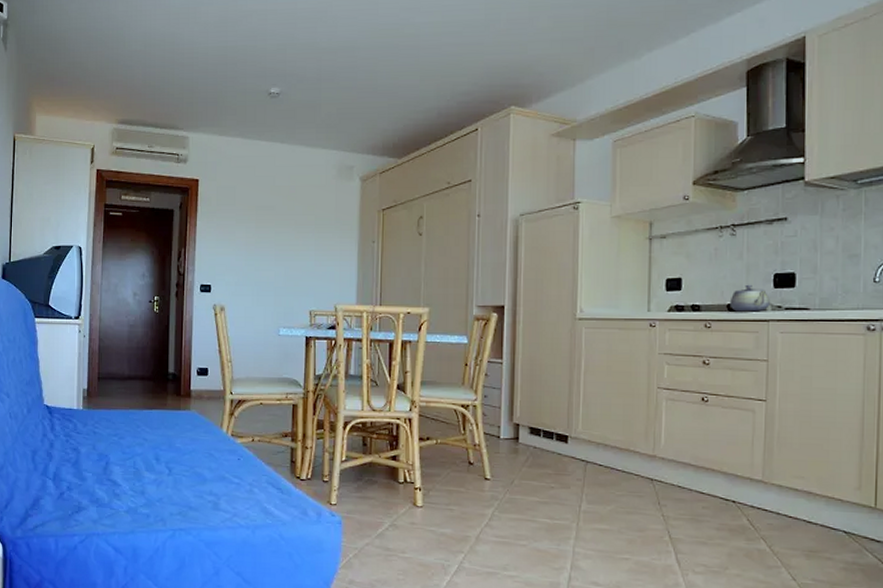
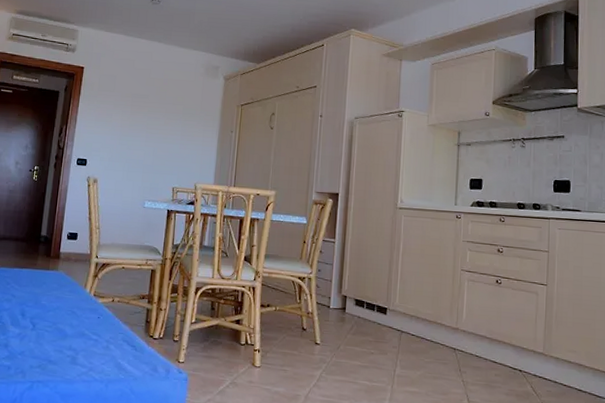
teapot: present [729,284,770,312] -> none [519,187,551,211]

